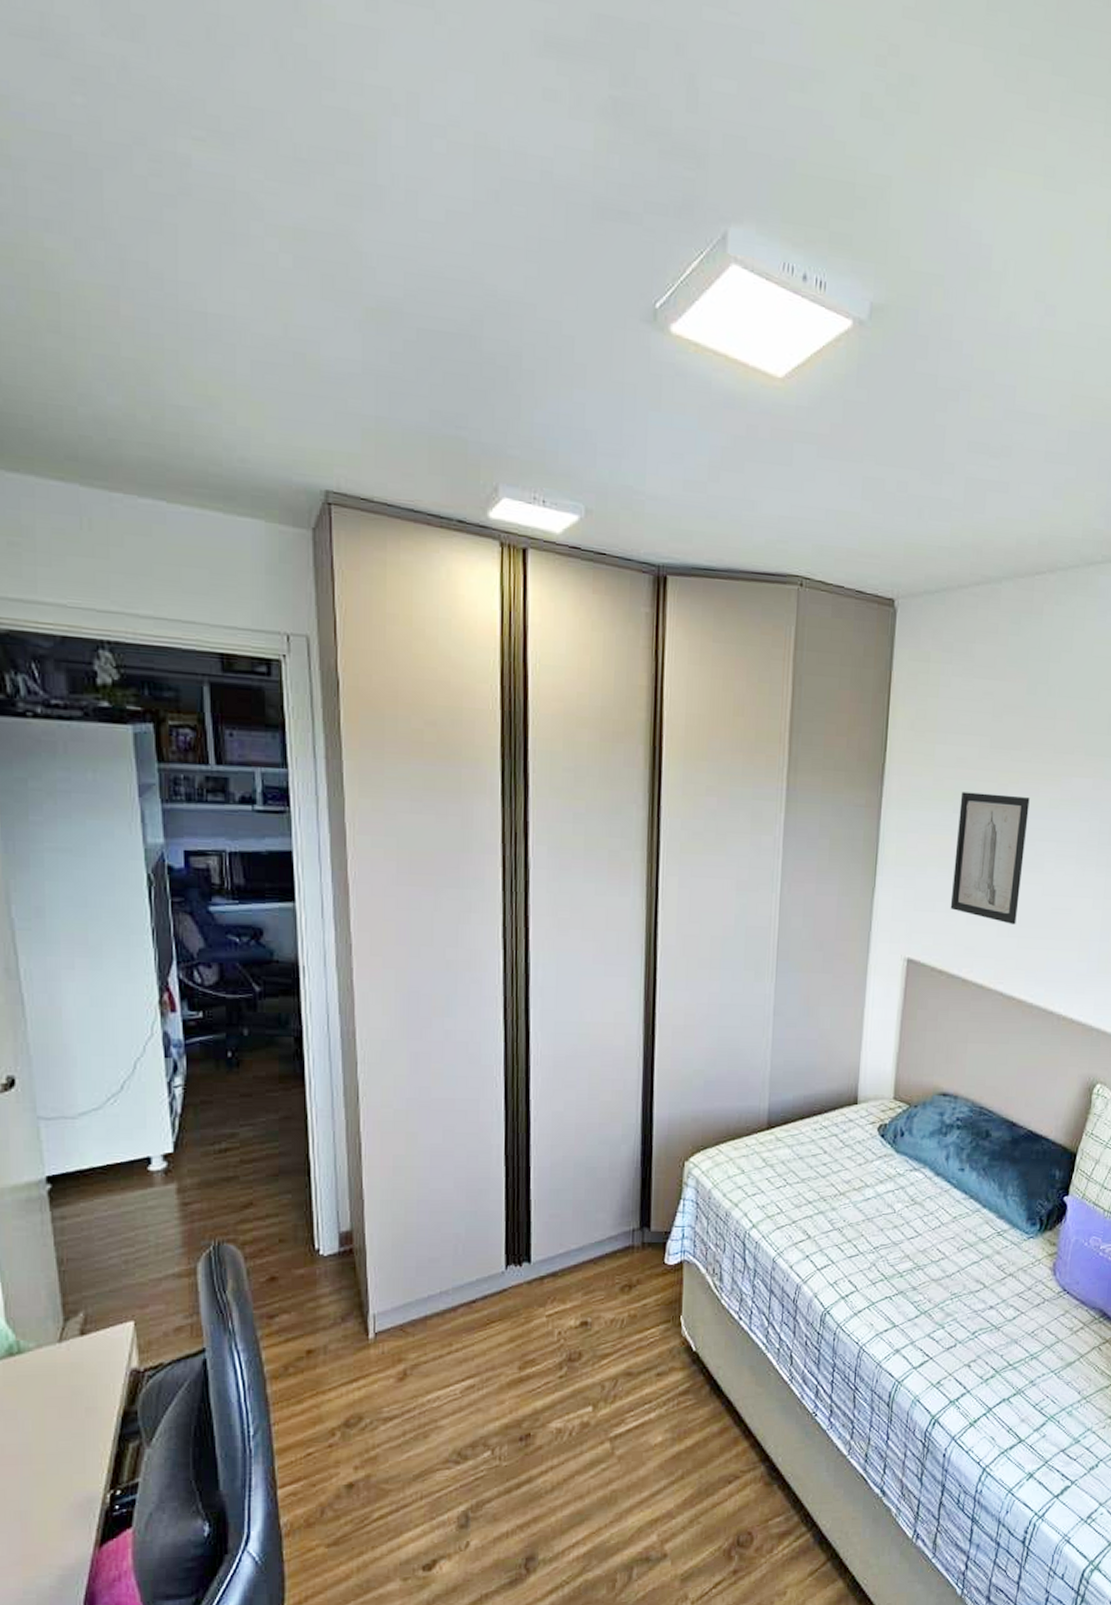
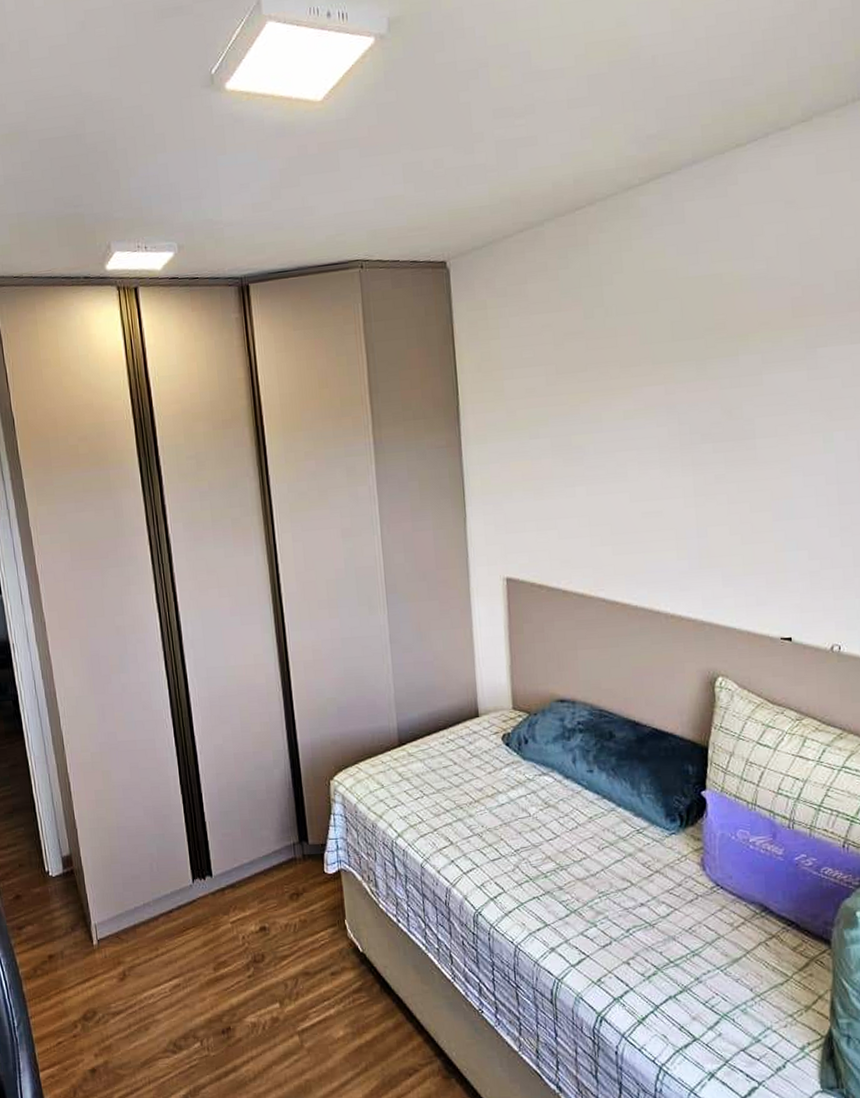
wall art: present [950,792,1030,925] -> none [534,413,608,534]

